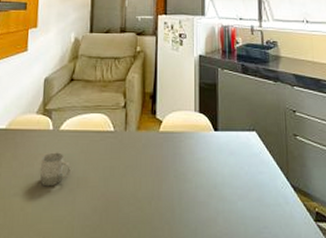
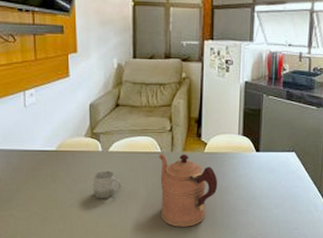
coffeepot: none [111,132,175,223] -> present [158,153,218,227]

